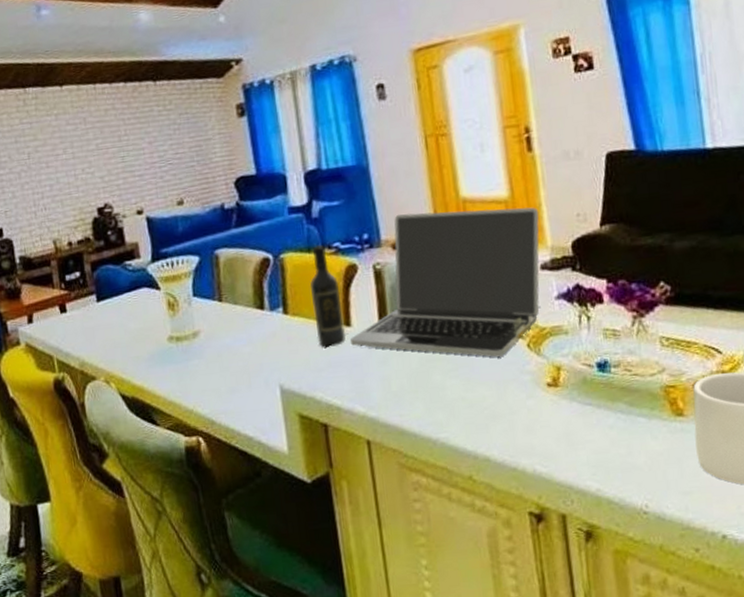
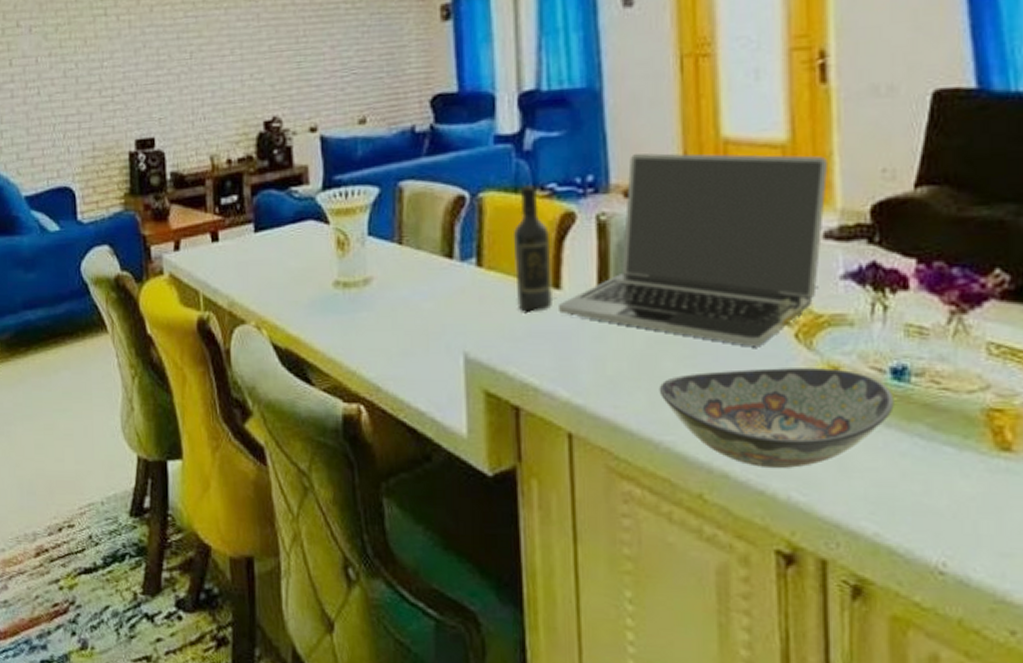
decorative bowl: none [432,367,602,450] -> present [659,368,894,468]

